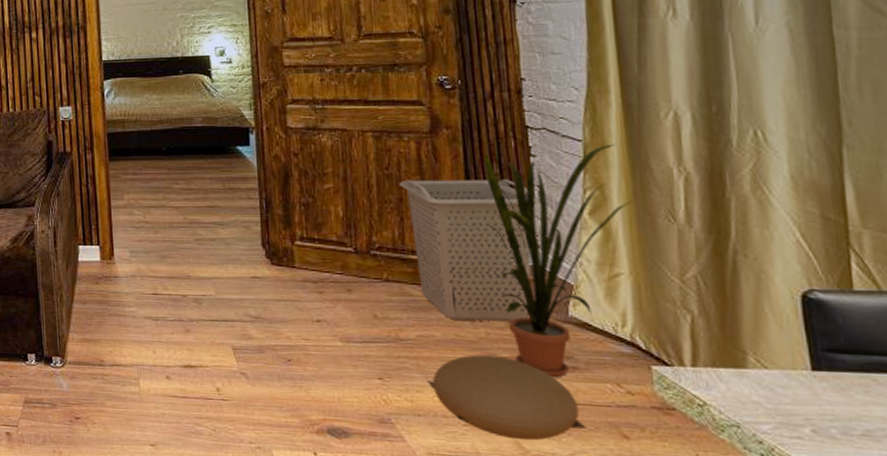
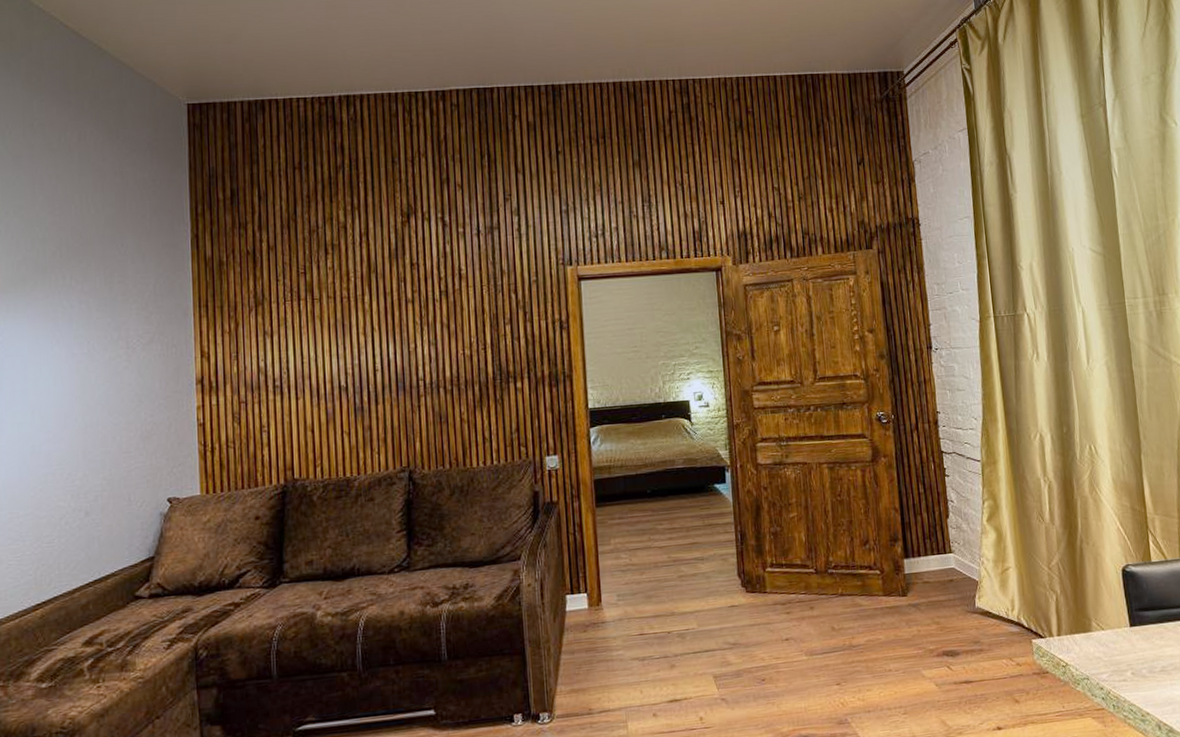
laundry basket: present [399,178,541,322] -> none [849,496,954,623]
pouf: present [427,354,587,441] -> none [874,649,991,719]
house plant: present [483,143,632,378] -> none [911,462,1015,661]

